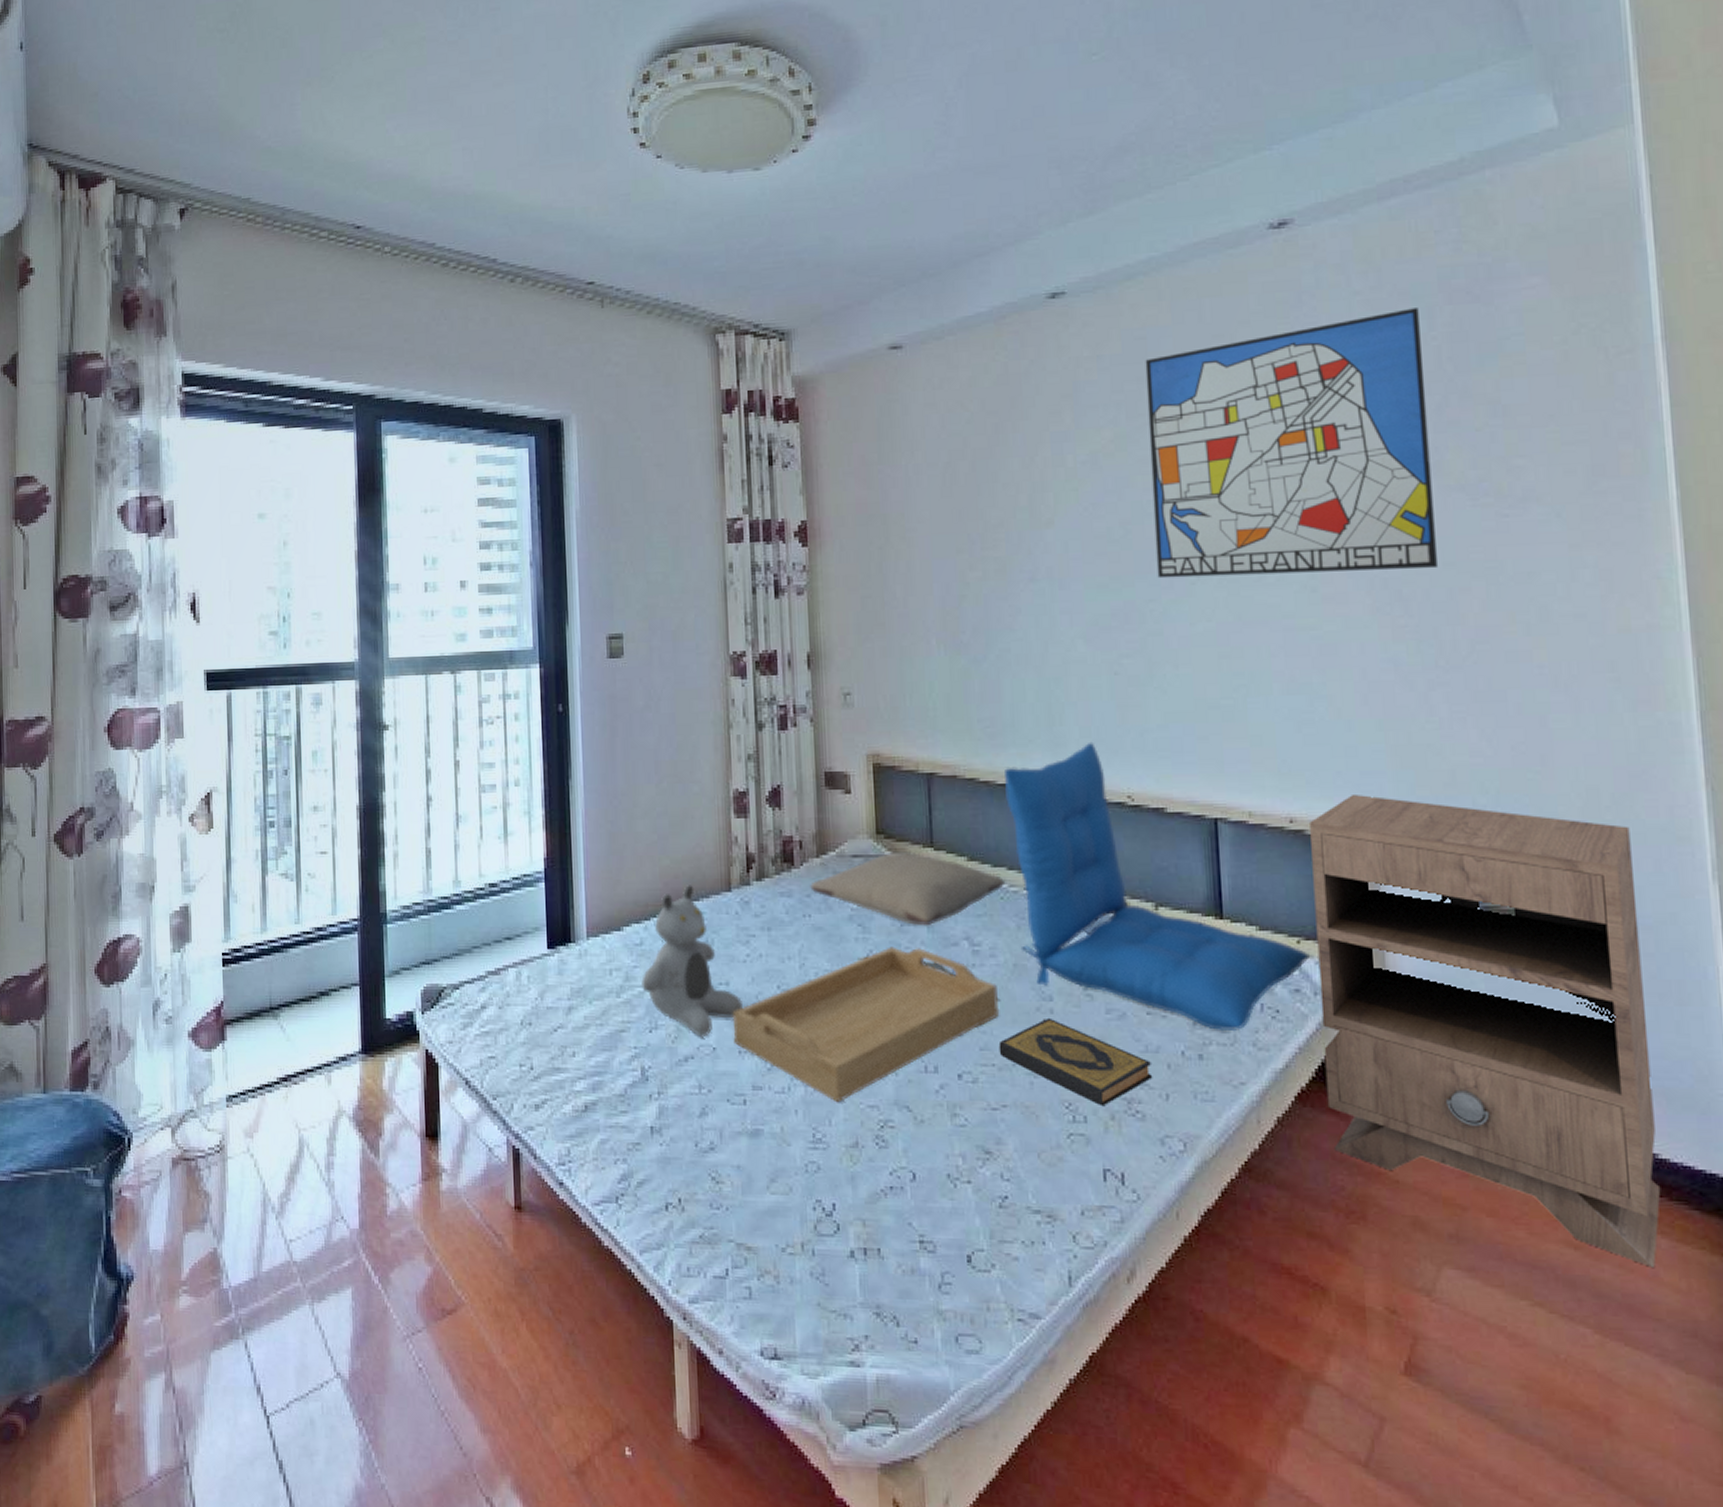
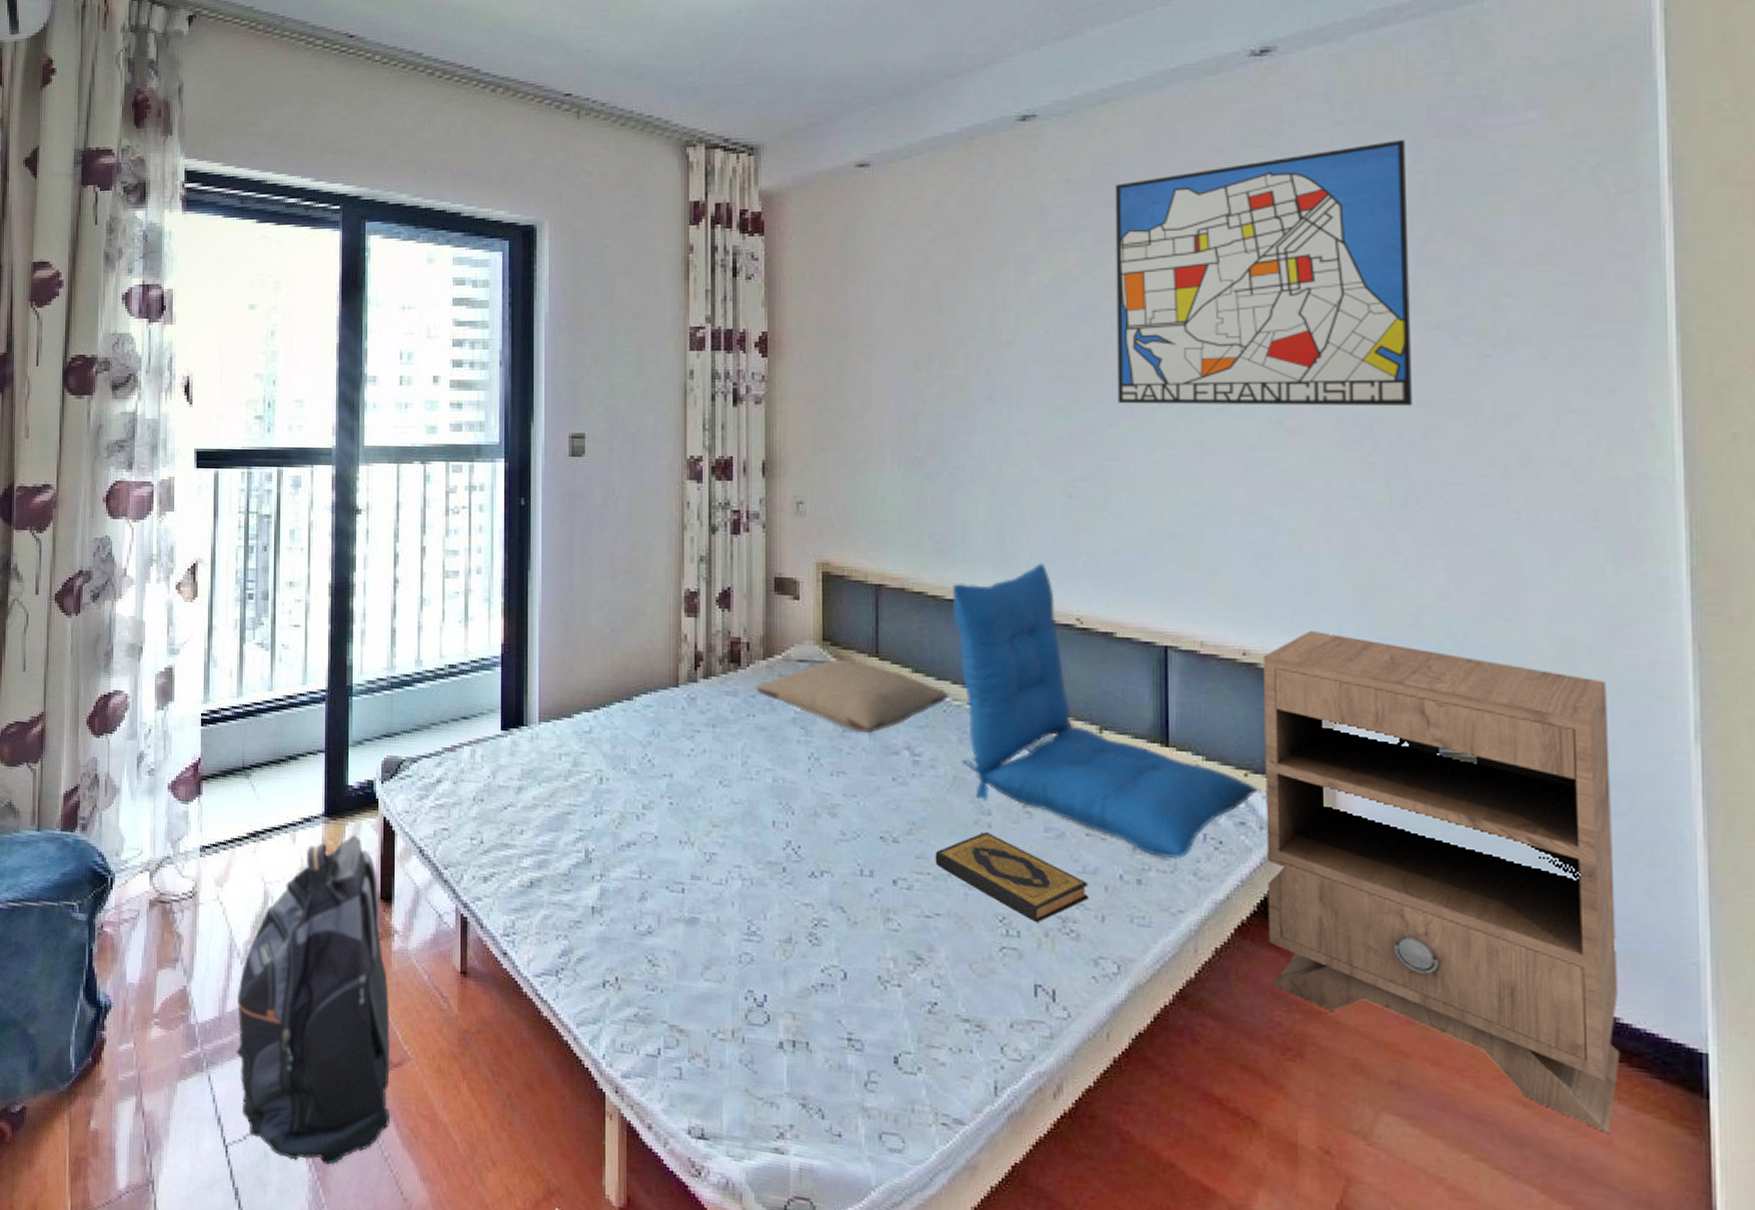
backpack: none [273,1071,446,1426] -> present [236,834,391,1165]
teddy bear: present [640,885,744,1038] -> none [588,678,686,826]
serving tray: present [733,946,1000,1103] -> none [675,751,938,899]

